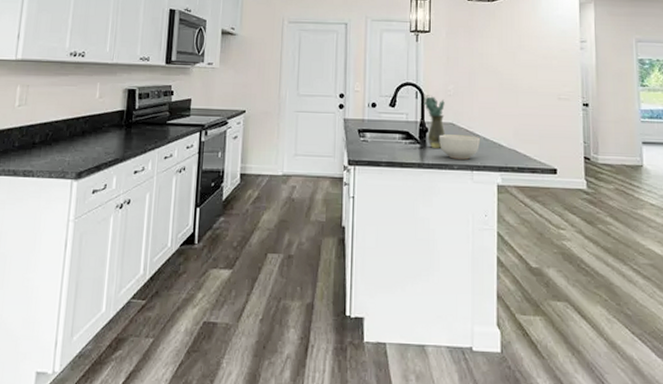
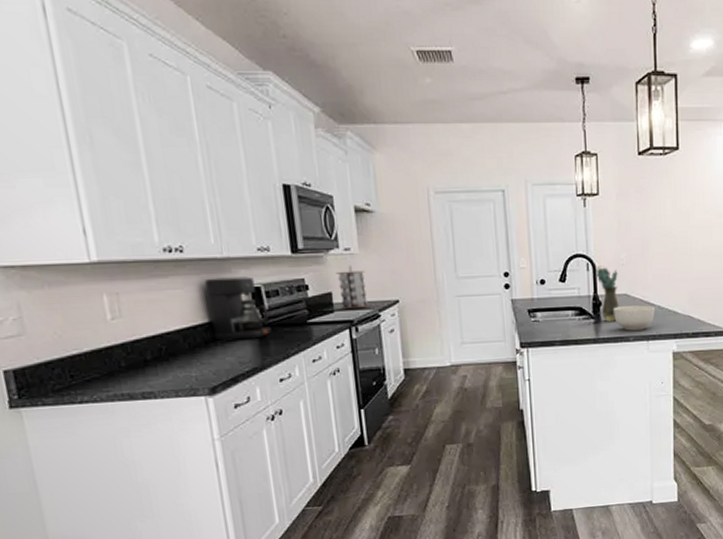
coffee maker: none [90,79,137,133] -> present [205,276,272,341]
spice rack: none [196,77,222,116] -> present [336,265,369,310]

